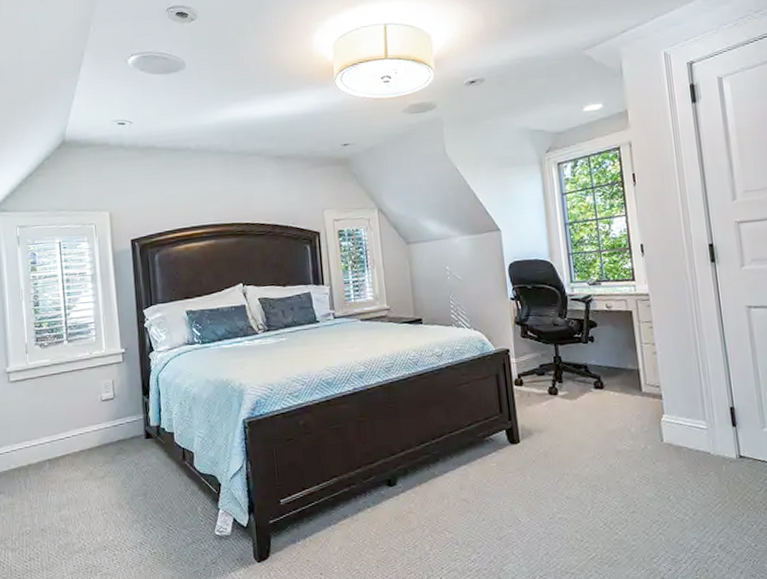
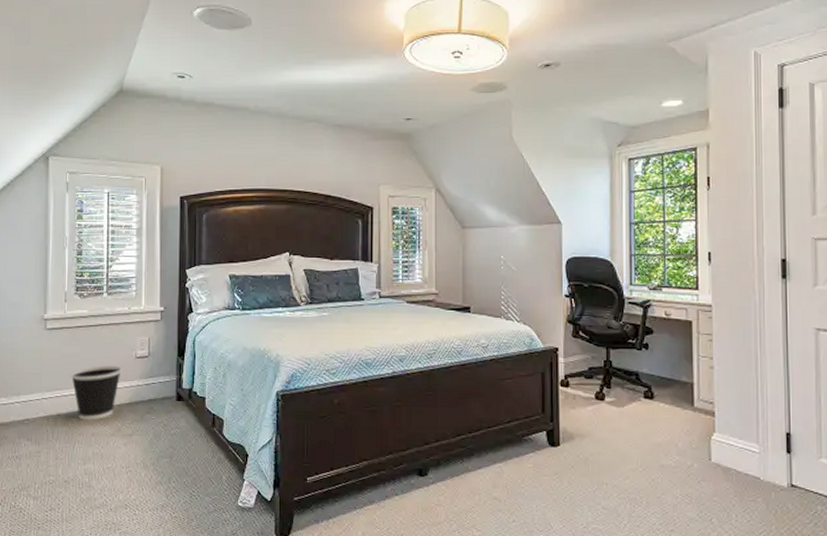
wastebasket: none [37,410,89,468] -> present [70,365,123,420]

